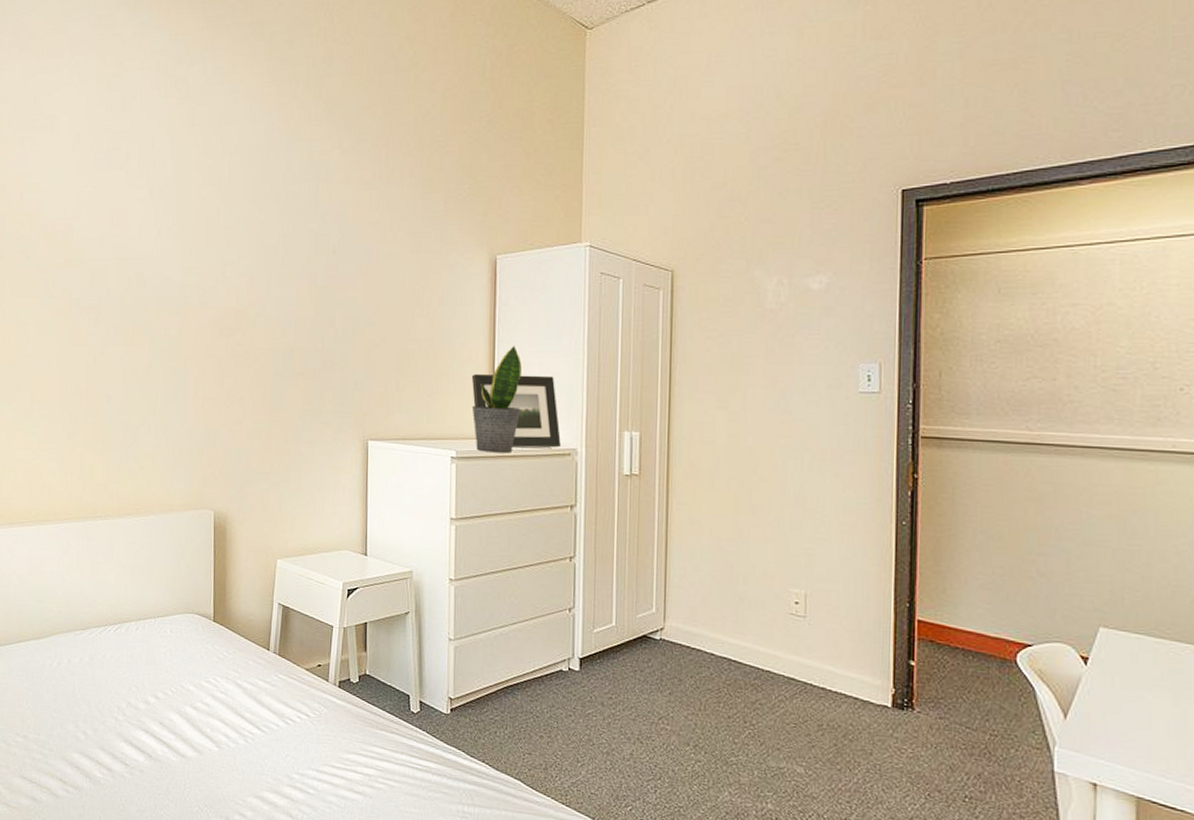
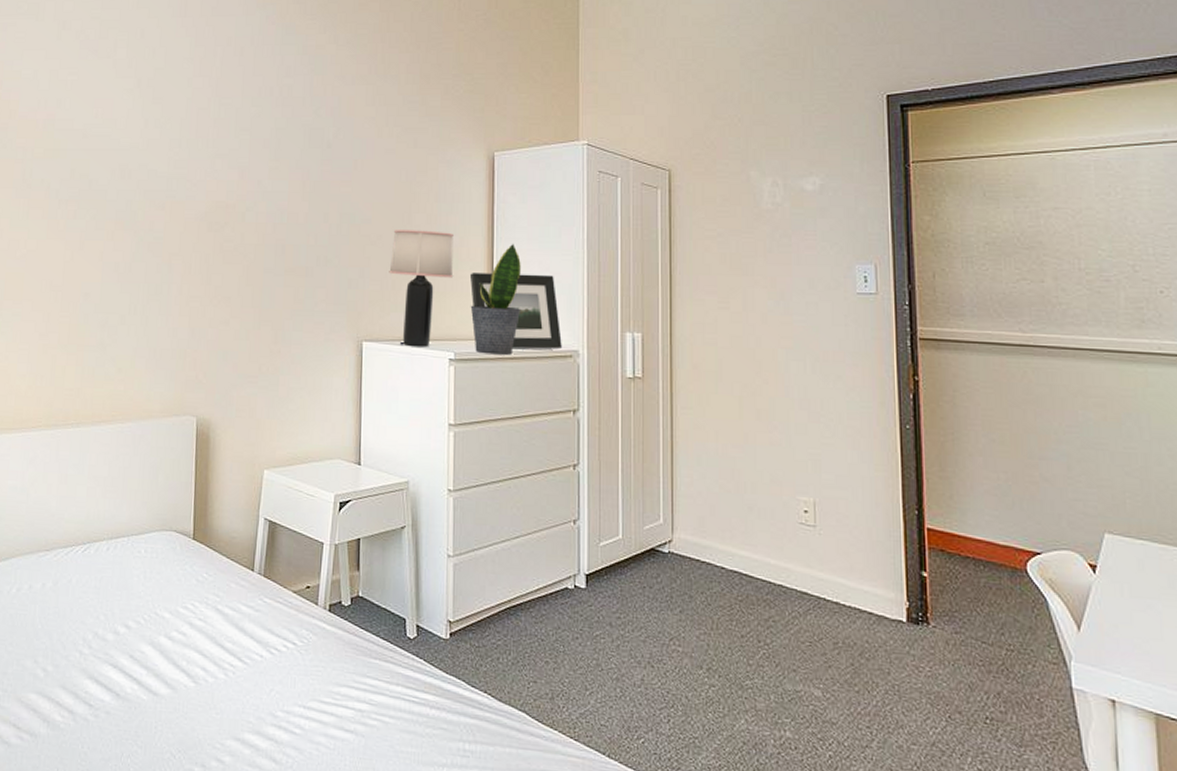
table lamp: none [393,333,456,446] -> present [389,230,454,348]

